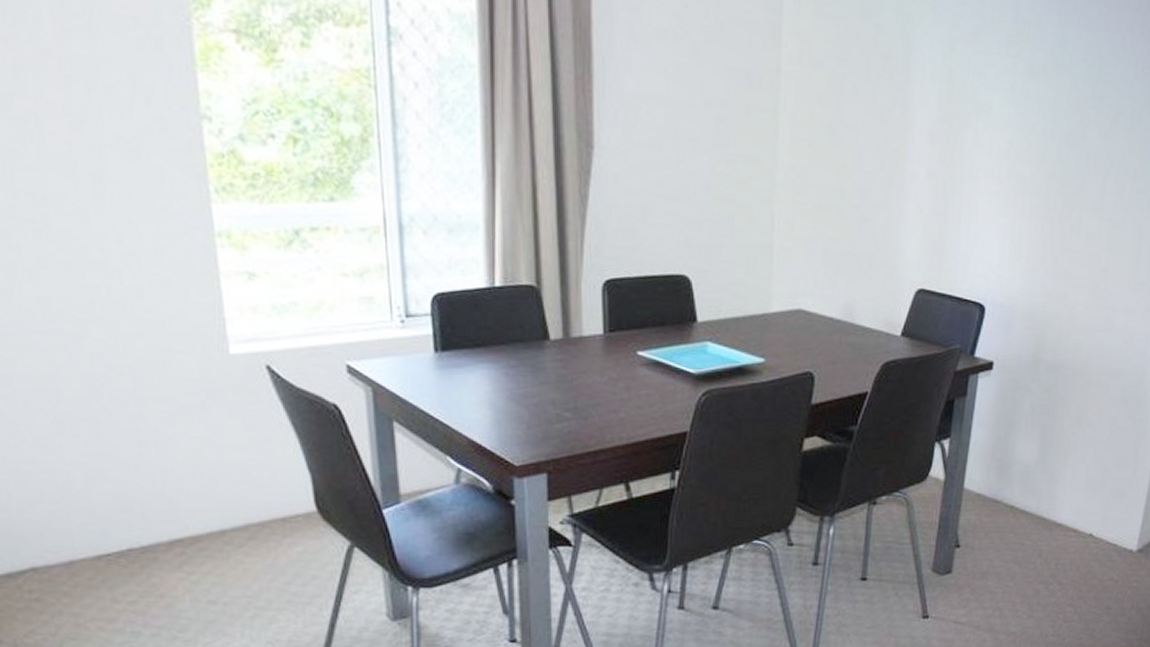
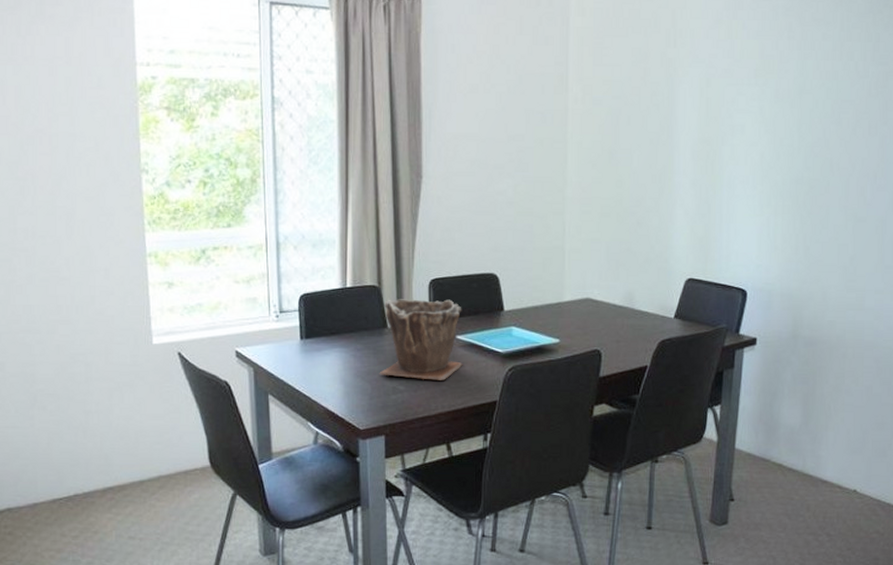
plant pot: none [539,303,646,406] -> present [379,299,463,380]

